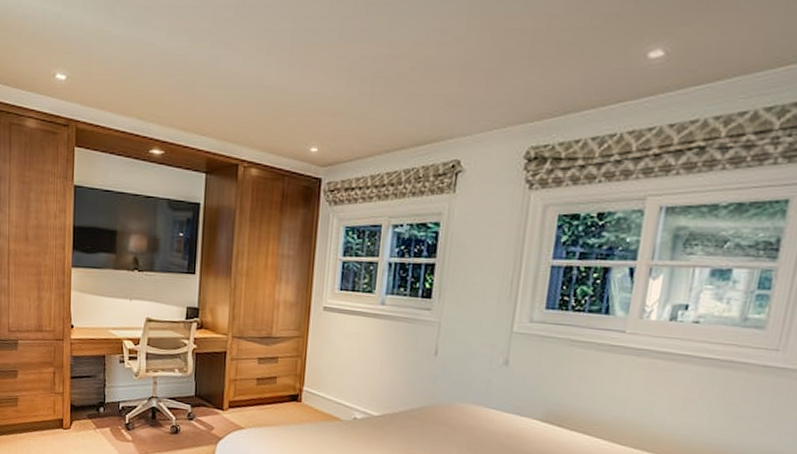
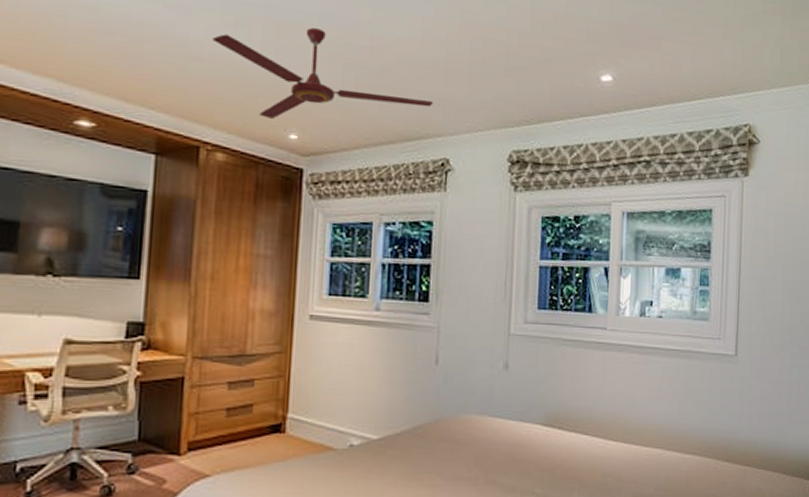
ceiling fan: none [248,45,448,135] -> present [212,28,434,119]

